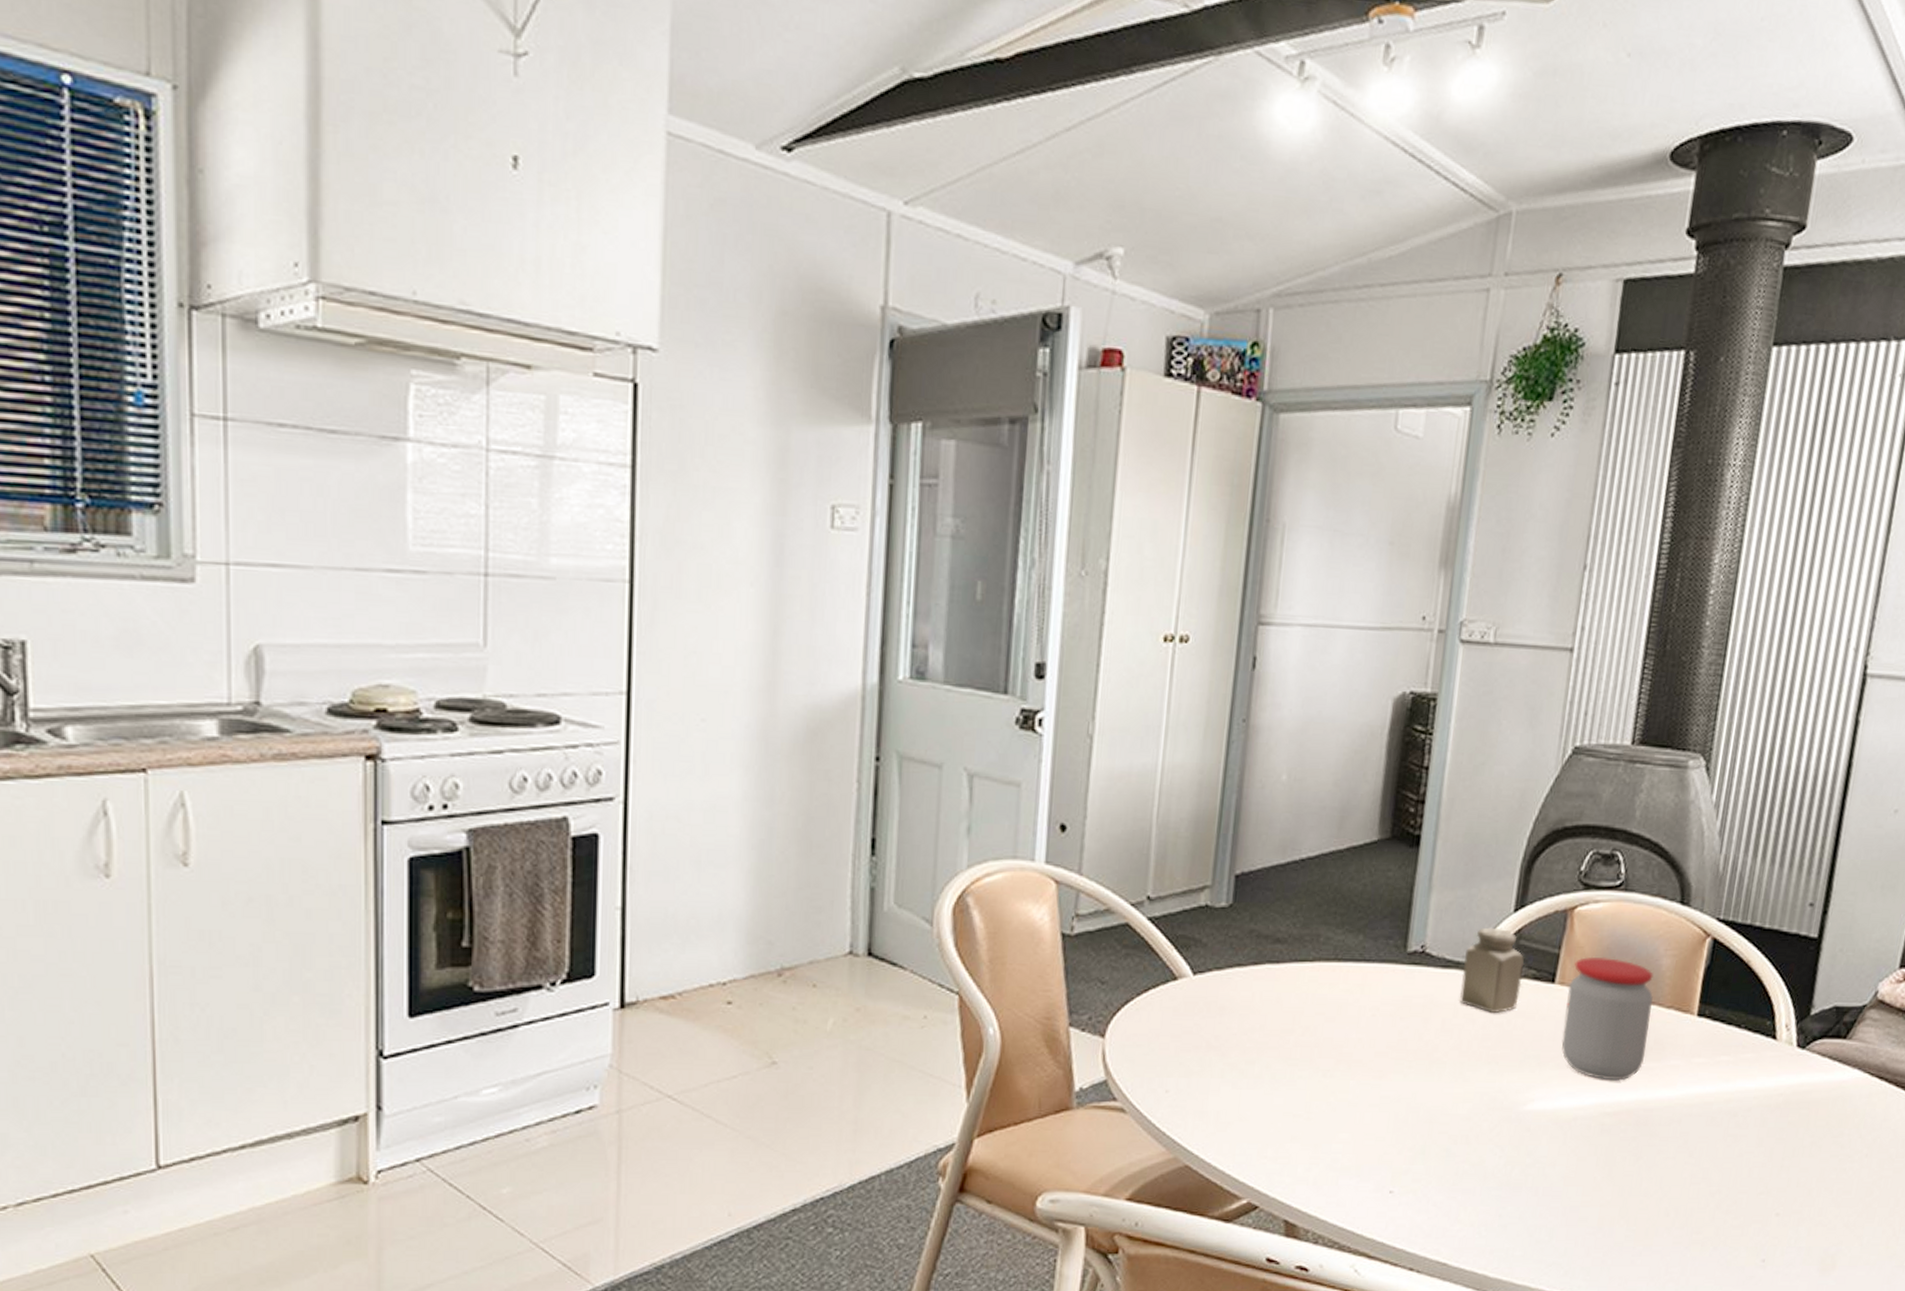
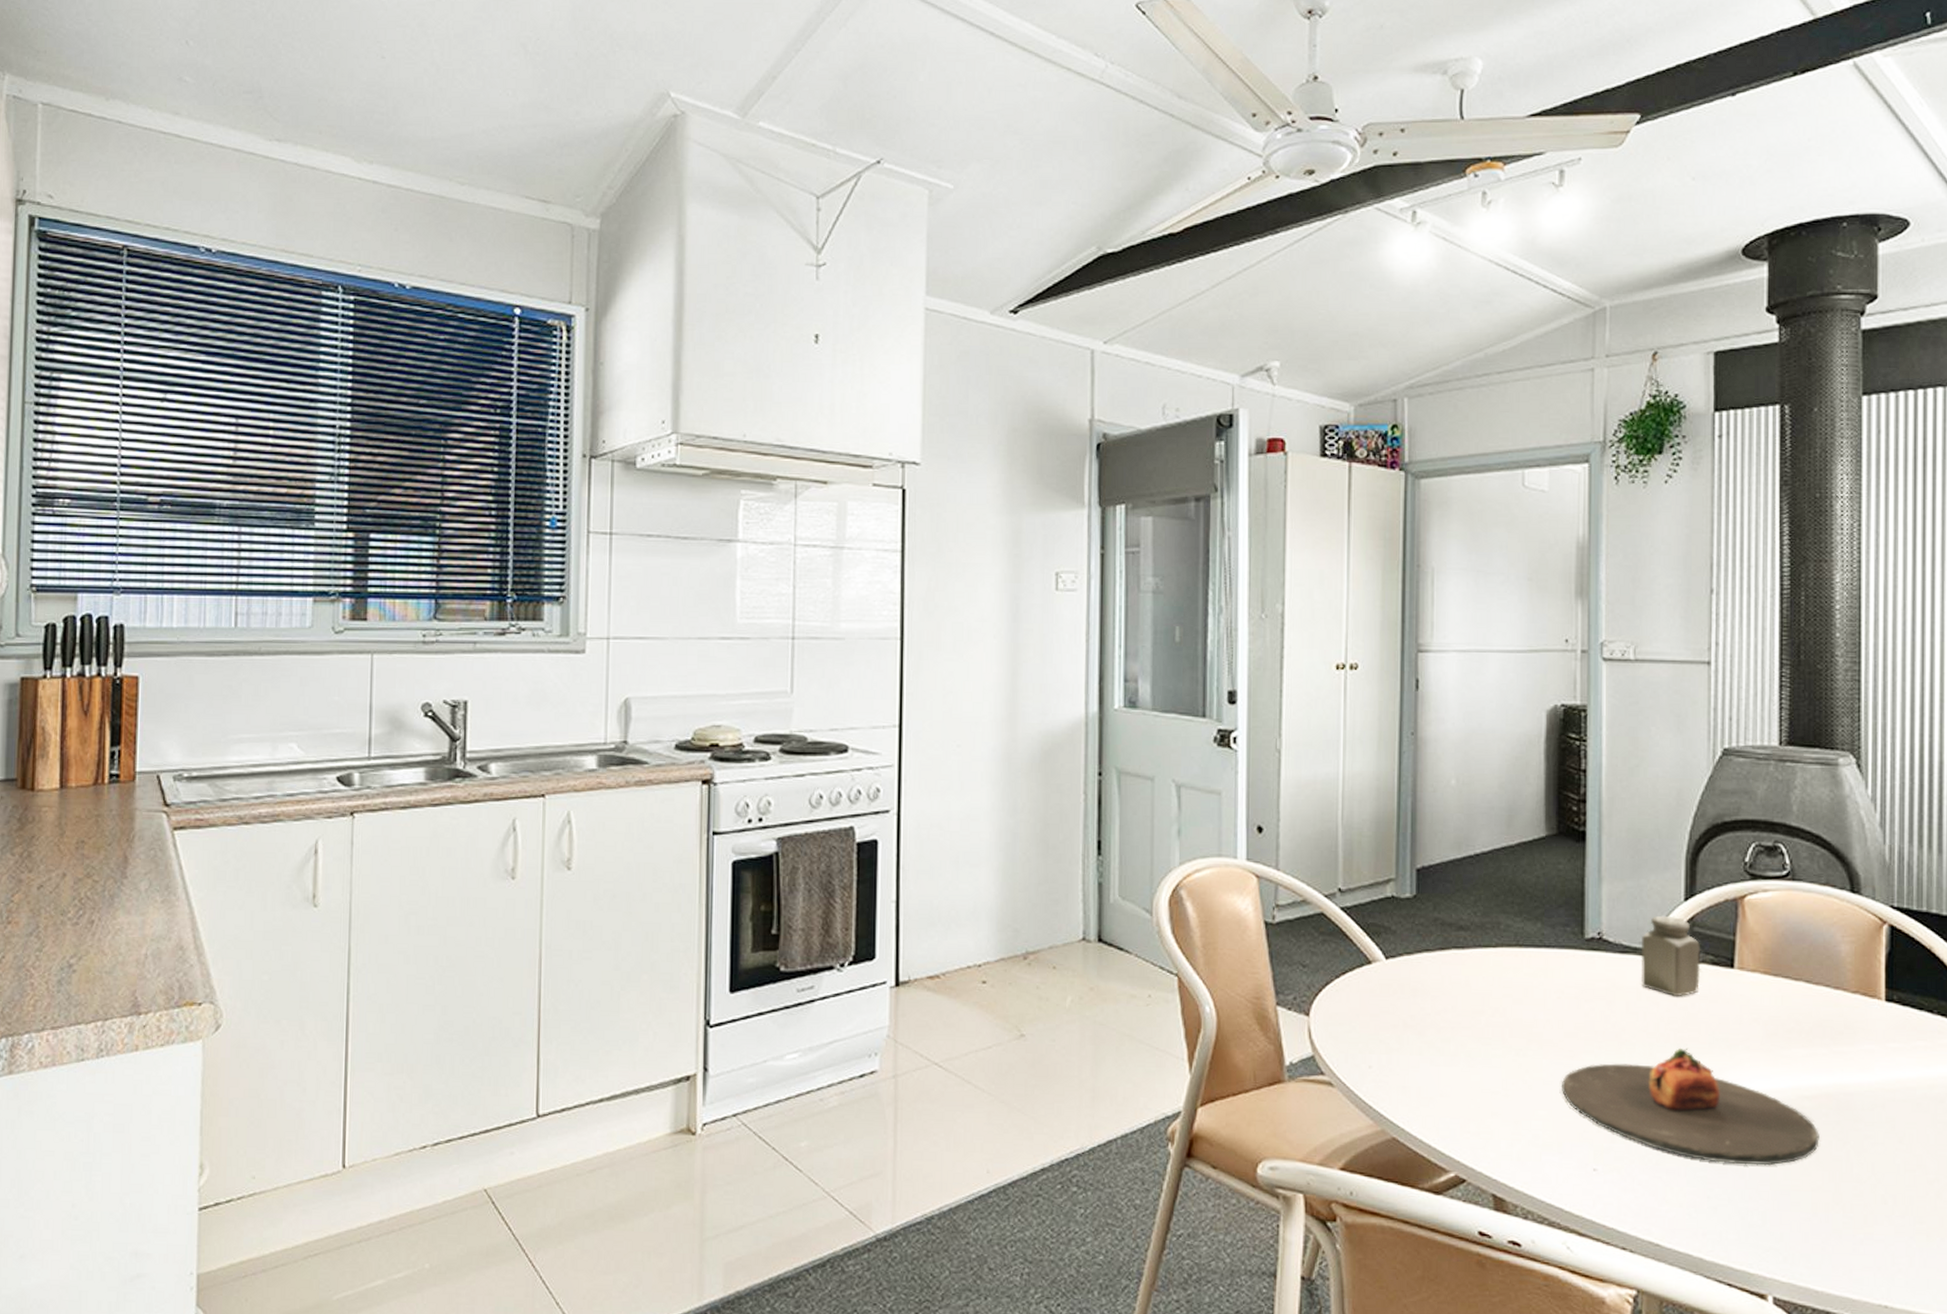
plate: none [1366,1066,1615,1183] -> present [1562,1047,1819,1166]
jar: present [1561,956,1654,1081] -> none [1748,942,1837,1064]

